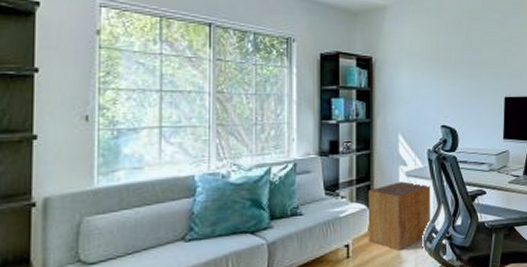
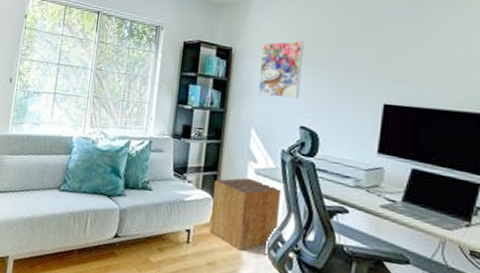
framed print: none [400,46,438,101] -> present [257,40,304,99]

